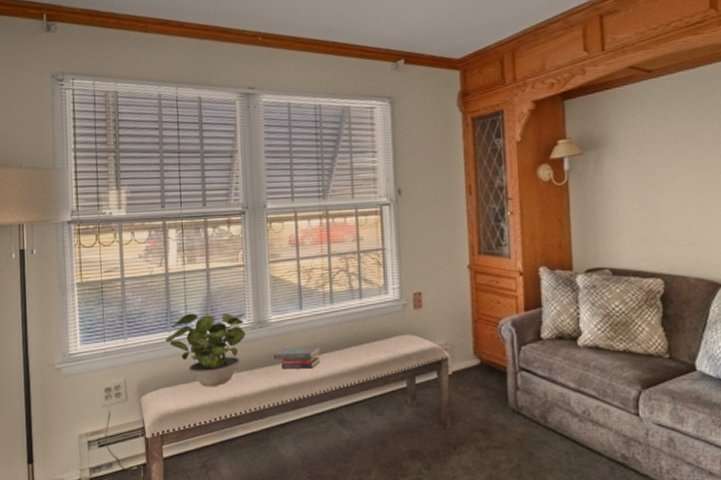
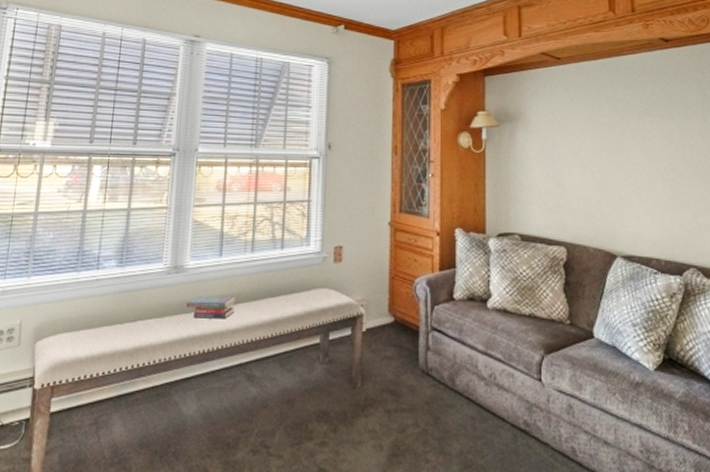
potted plant: present [165,313,245,387] -> none [72,253,161,335]

